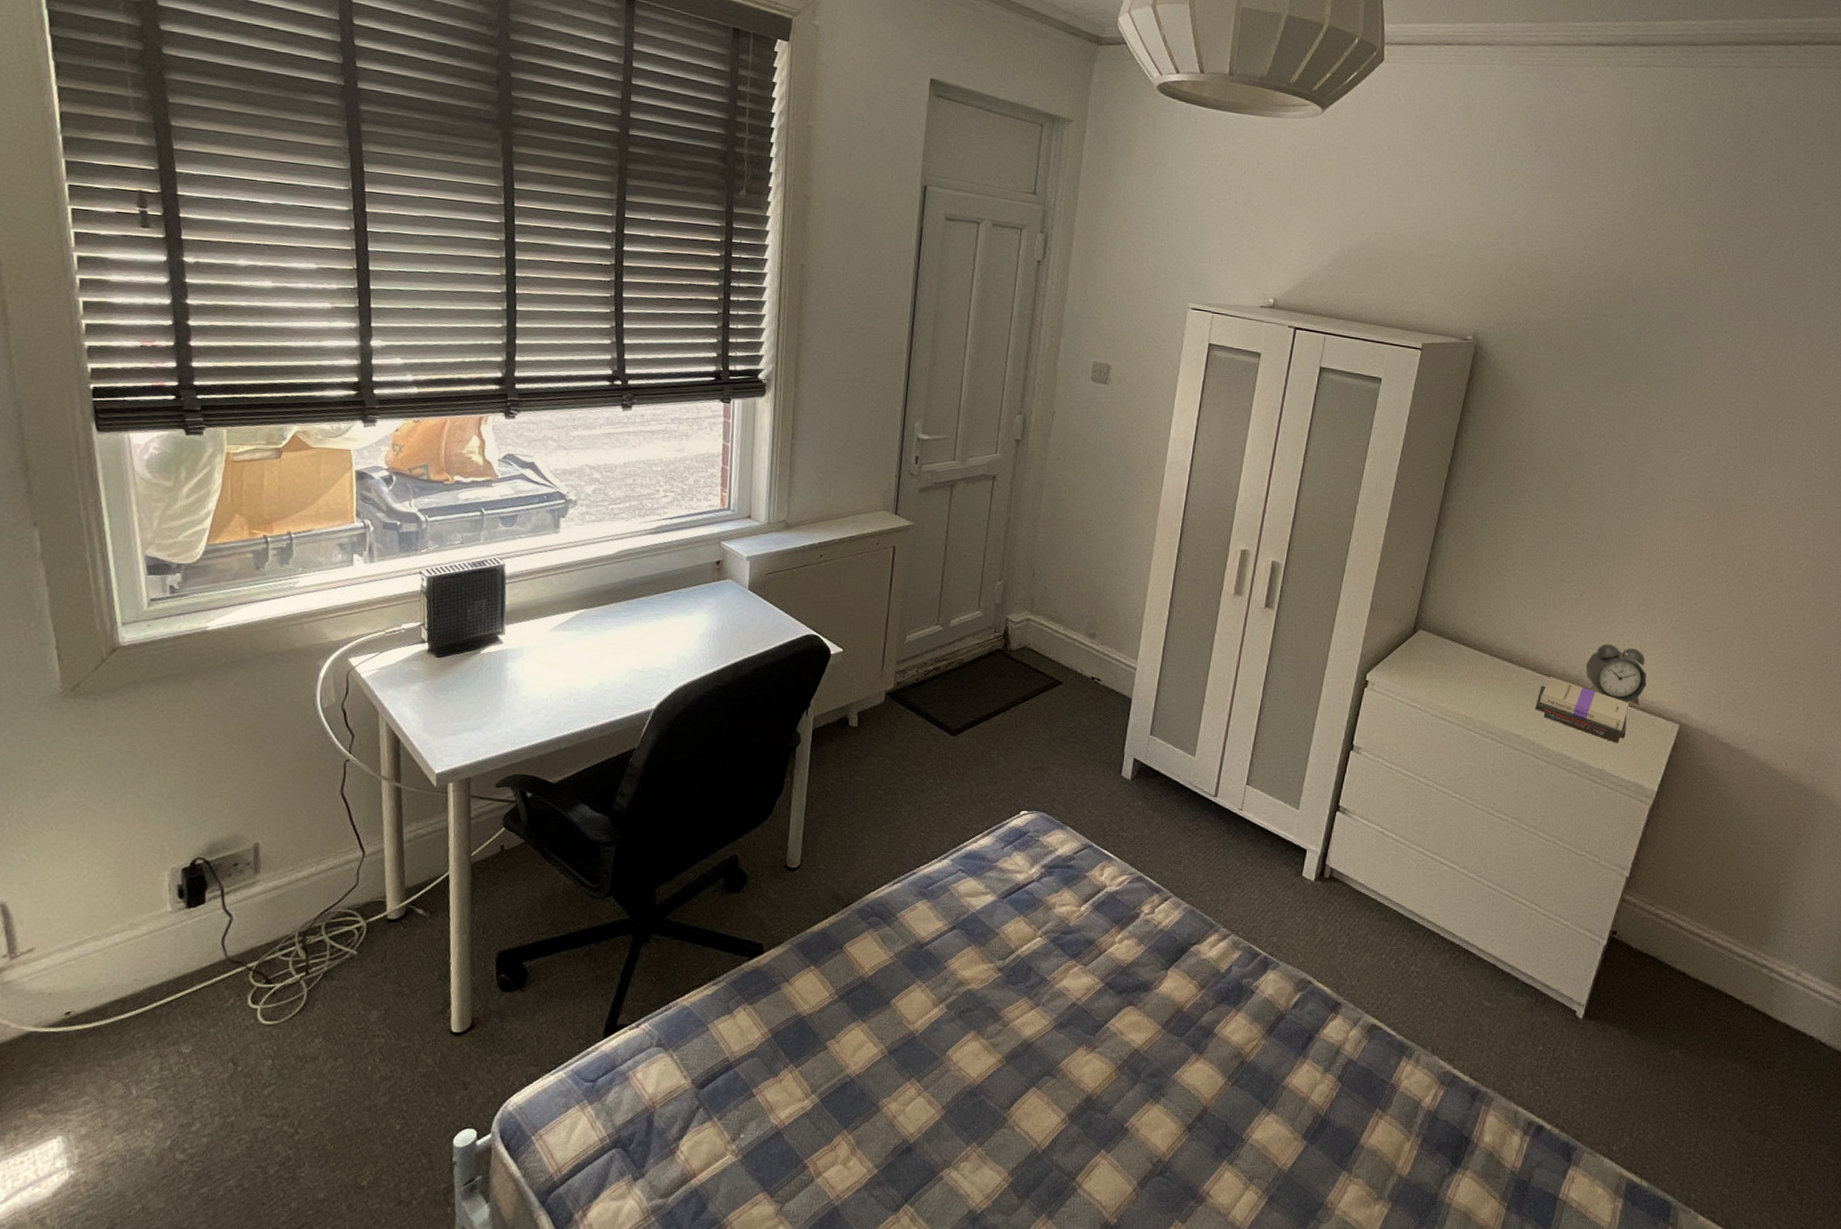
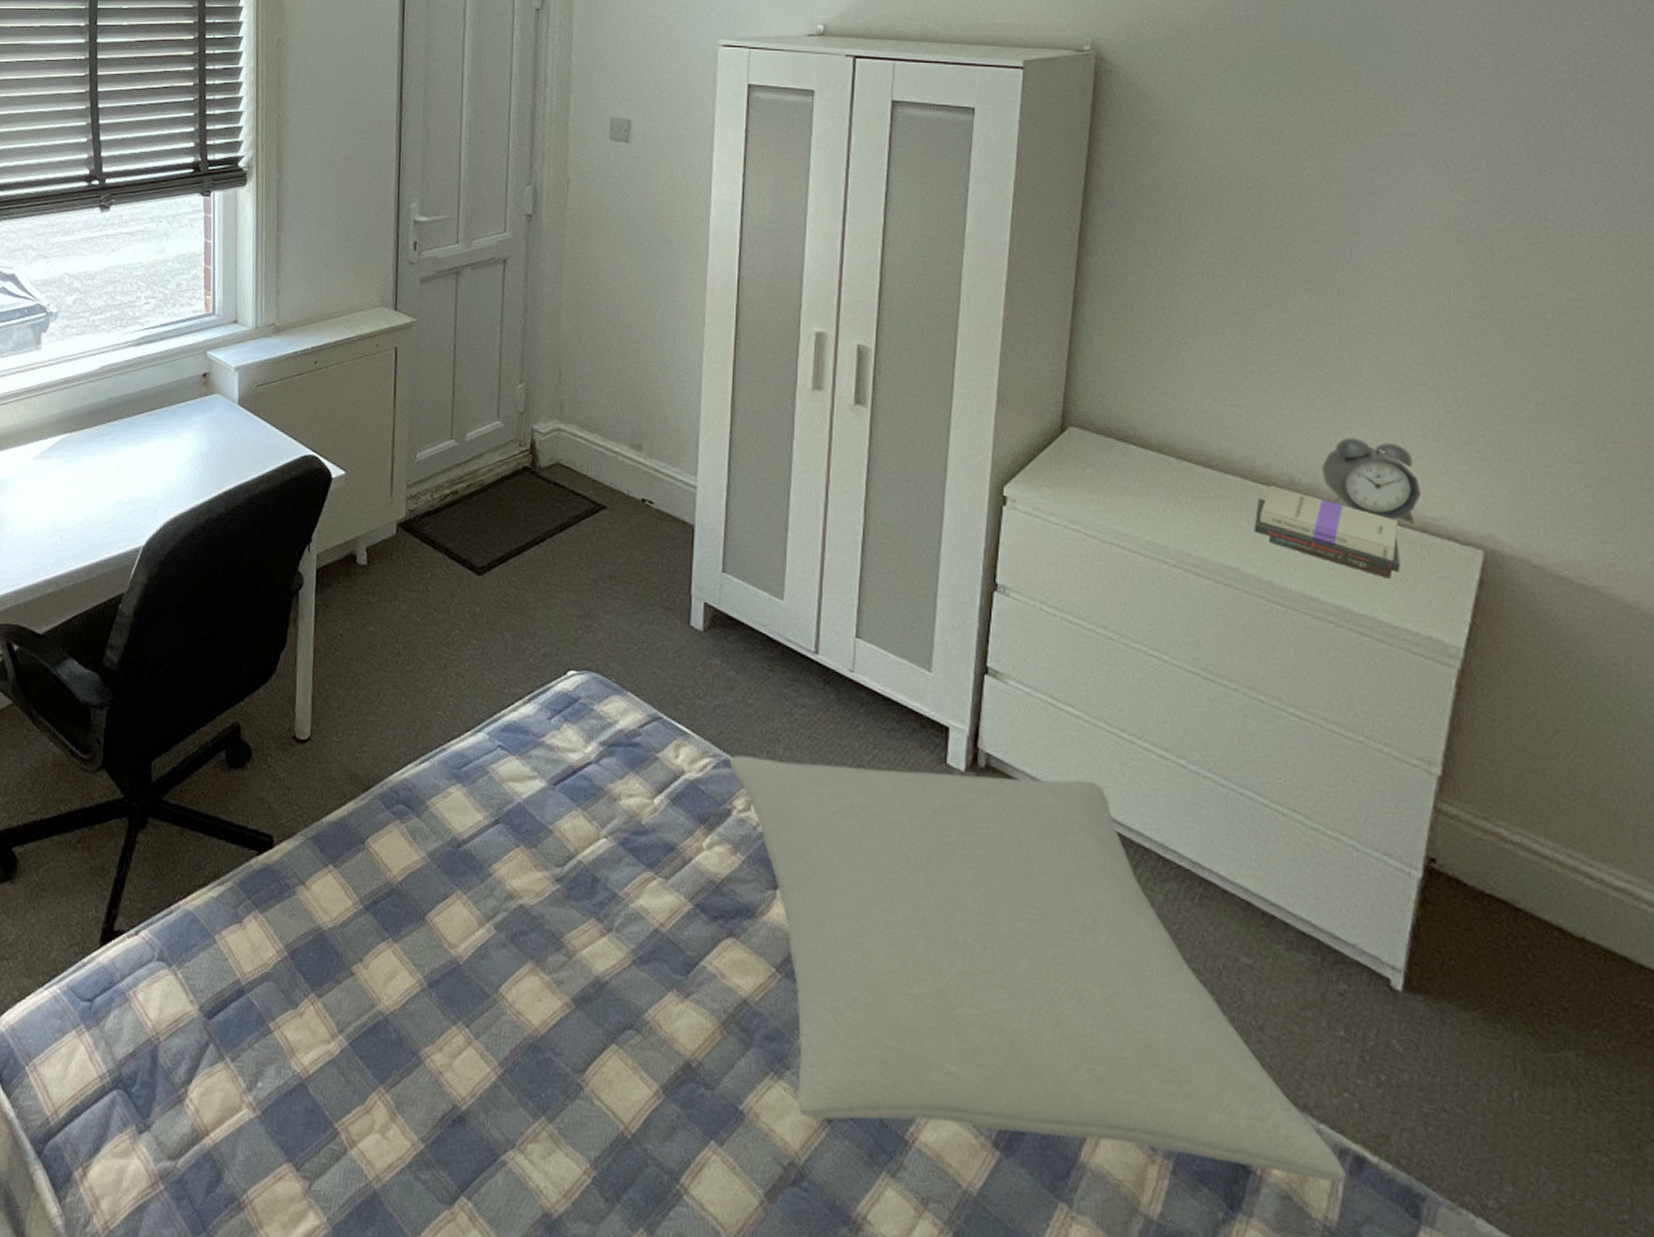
pillow: none [1141,873,1530,1143] -> present [729,755,1346,1181]

